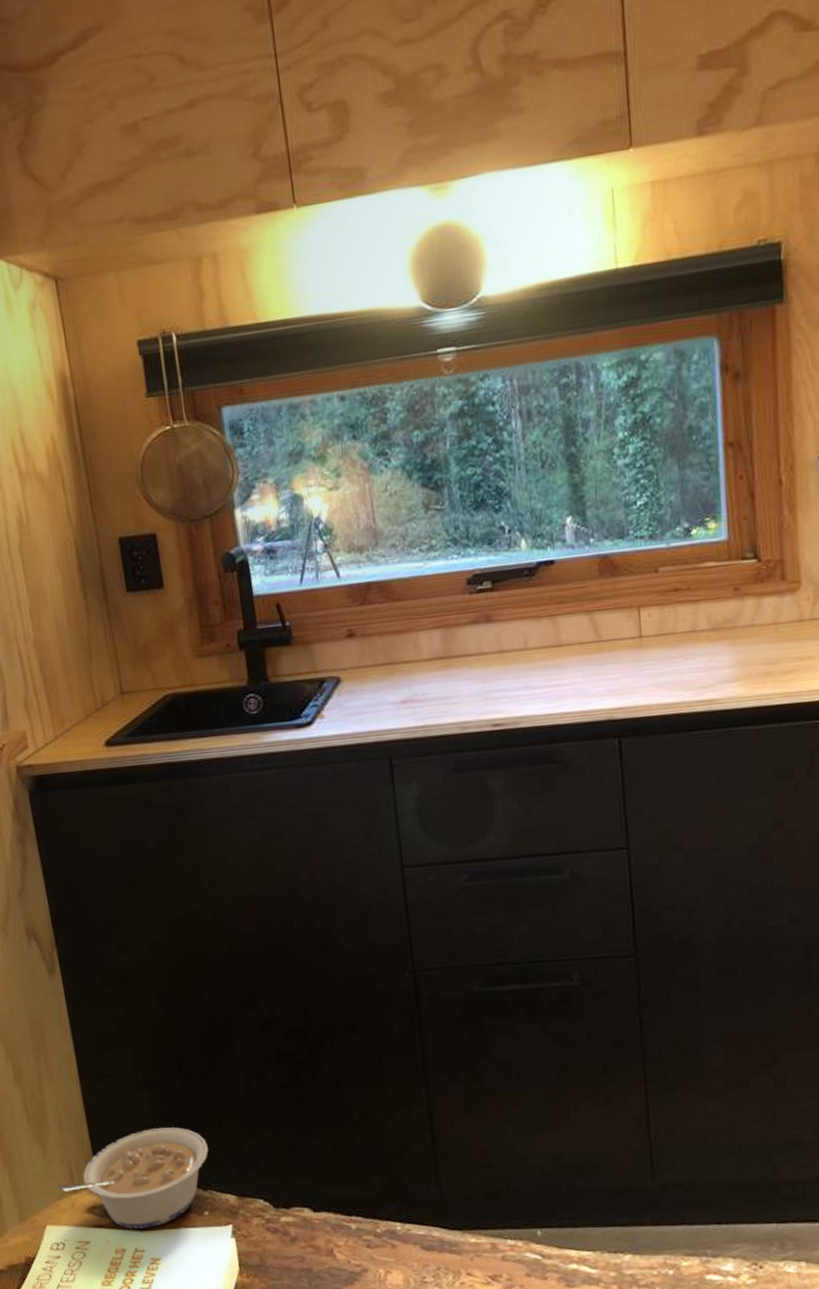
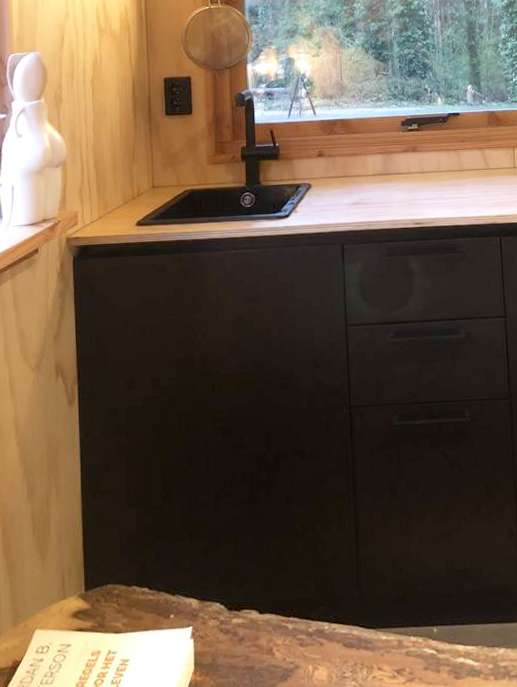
legume: present [58,1127,208,1229] -> none [51,538,179,632]

